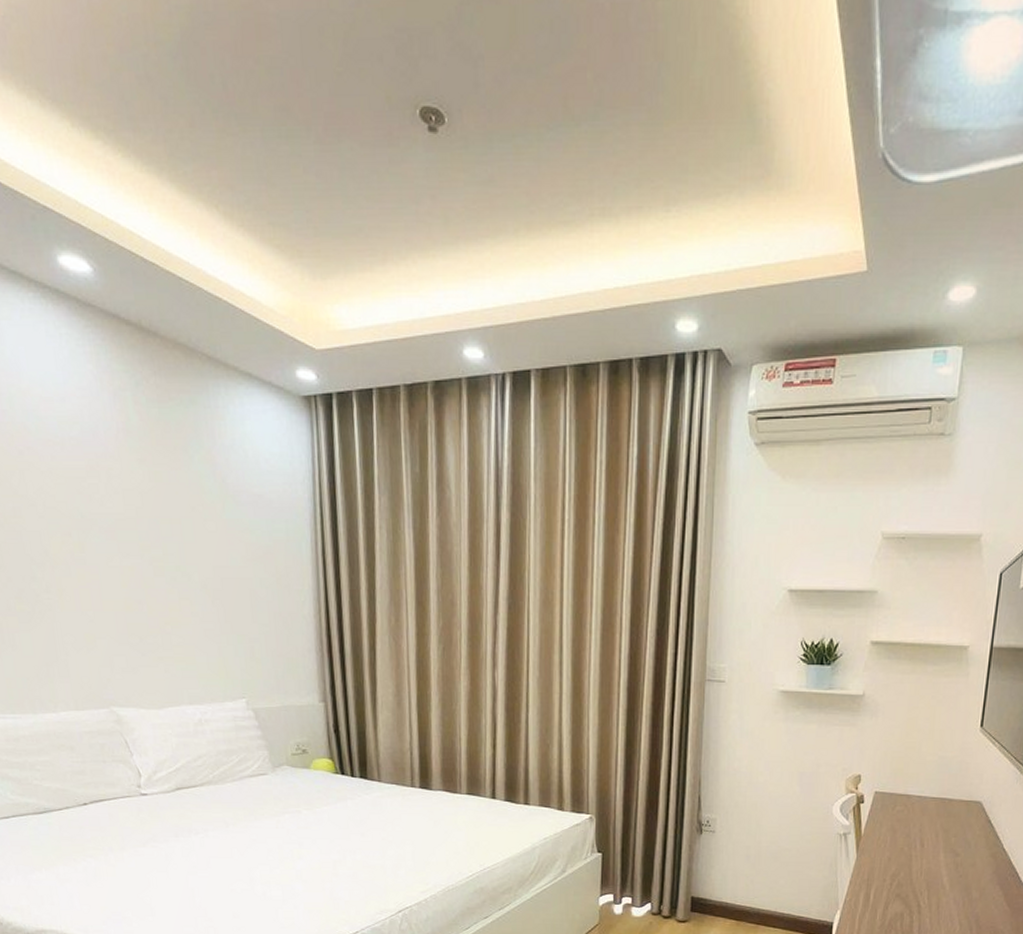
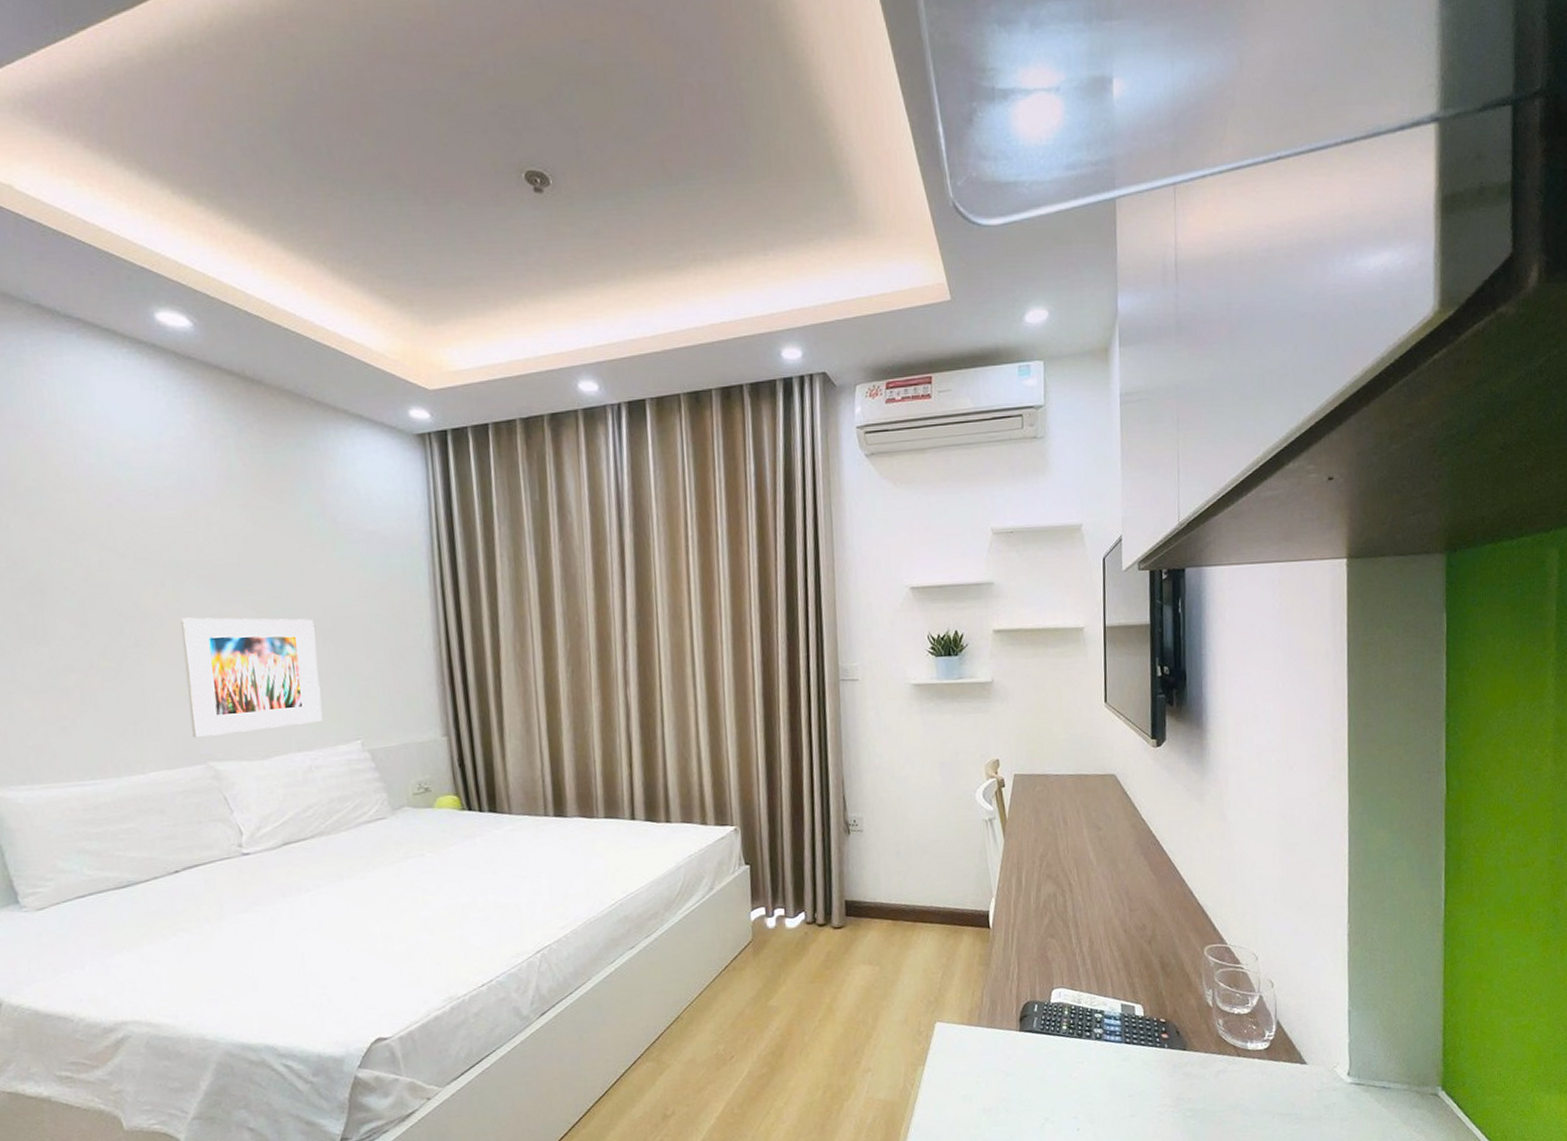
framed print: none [85,568,212,684] -> present [180,617,323,738]

